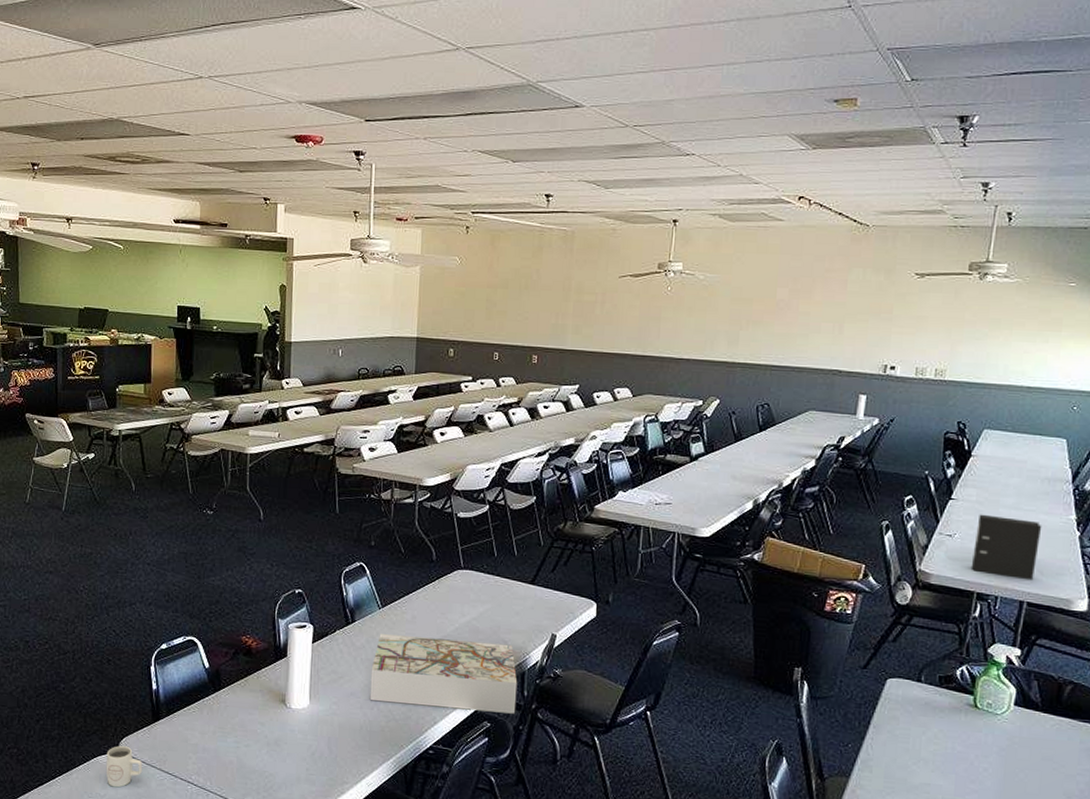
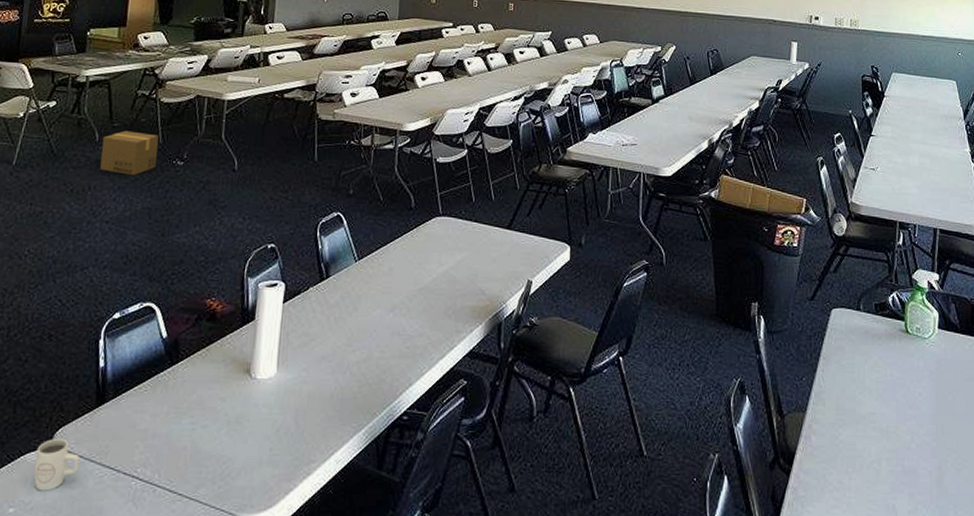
cardboard box: none [138,481,189,523] -> present [100,130,159,175]
board game: present [369,634,518,714] -> none [342,289,494,369]
binder: present [971,514,1042,581] -> none [892,149,945,209]

